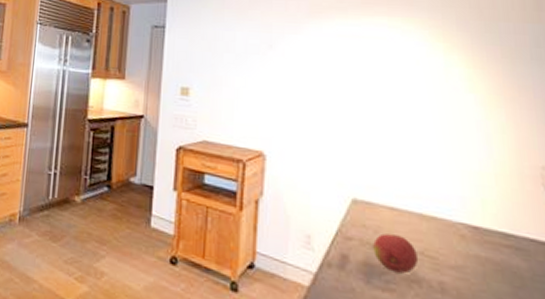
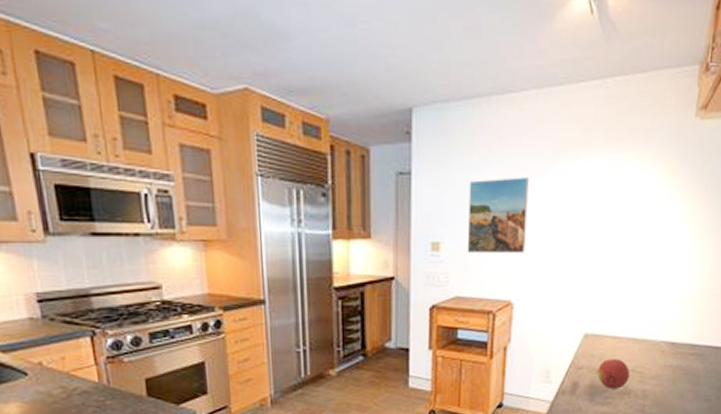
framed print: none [216,34,280,106] -> present [467,177,529,254]

